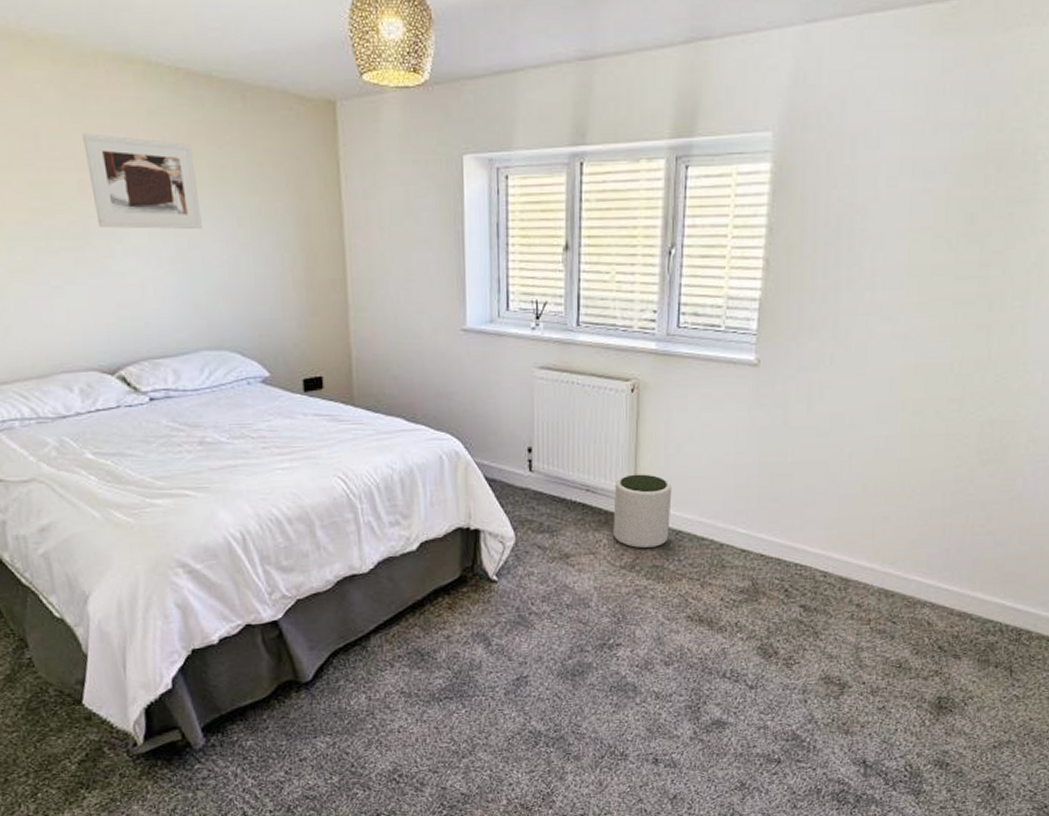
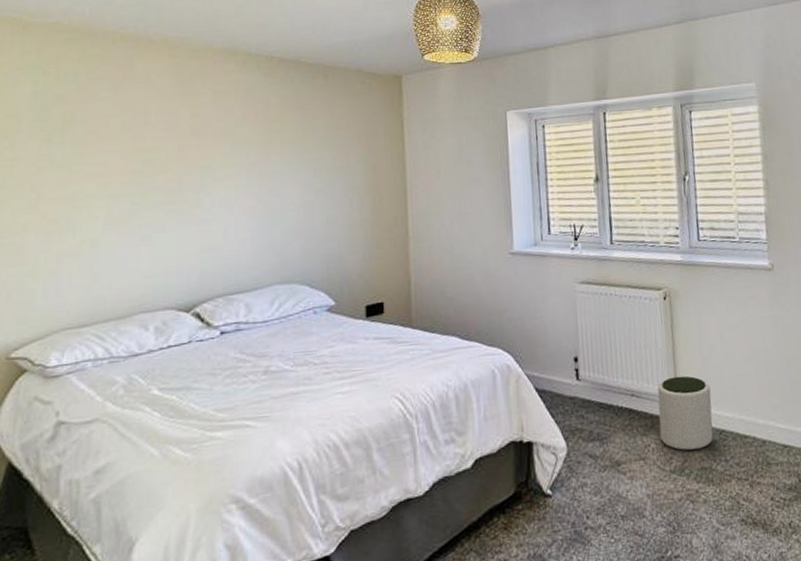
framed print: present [82,133,202,230] -> none [187,108,283,184]

